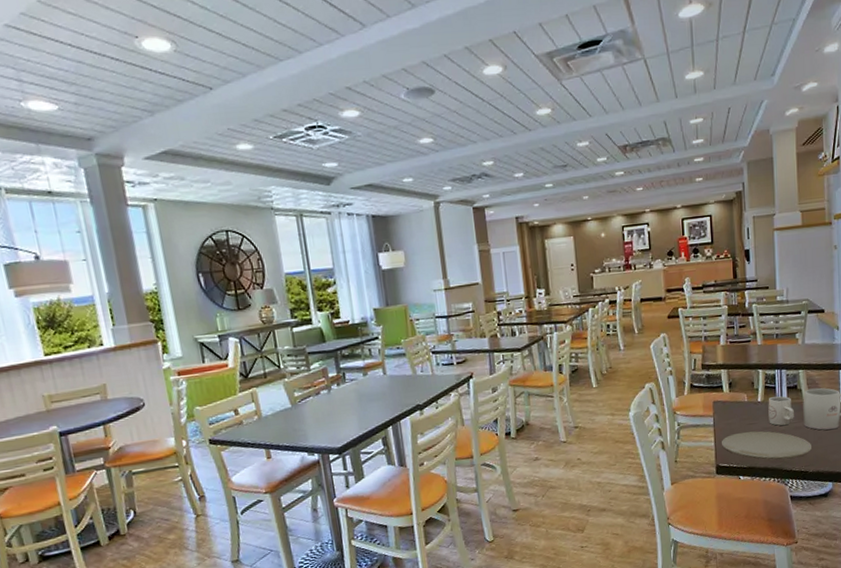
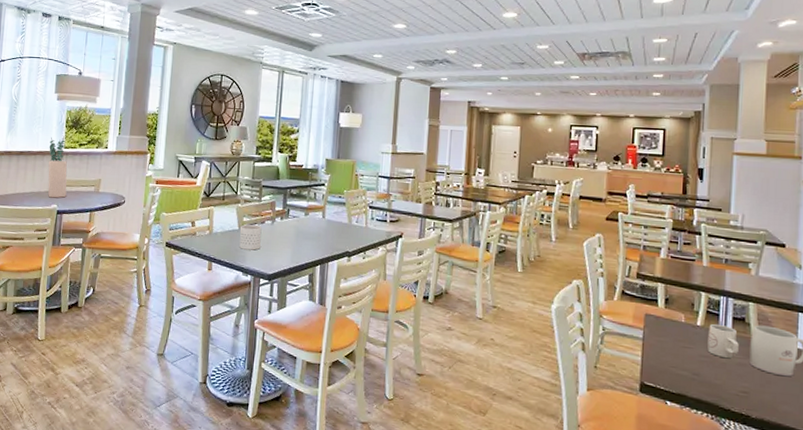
vase: none [21,341,66,421] -> present [48,136,68,199]
mug: none [292,398,322,428] -> present [239,224,262,251]
plate: present [722,431,813,460] -> none [650,353,758,398]

